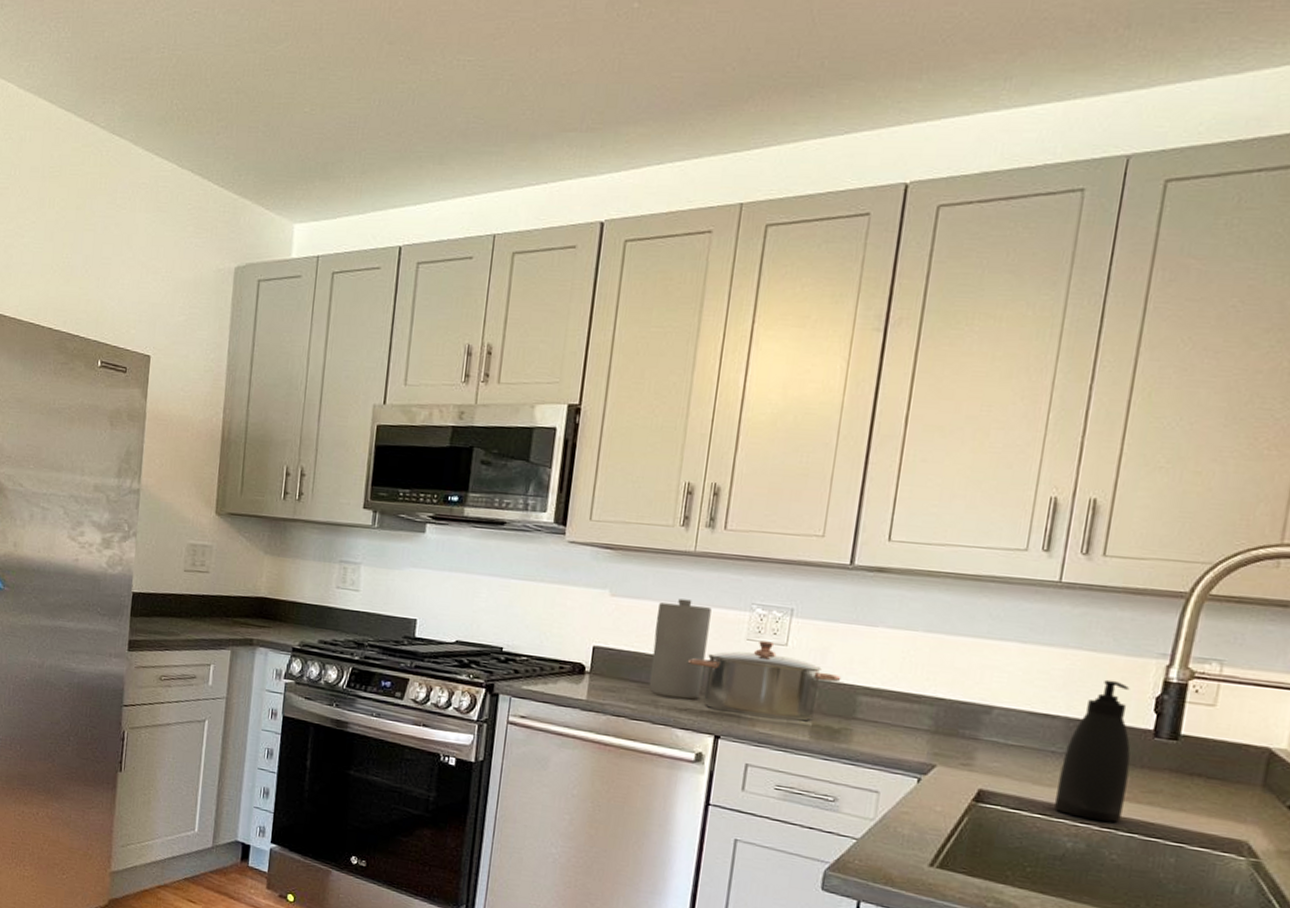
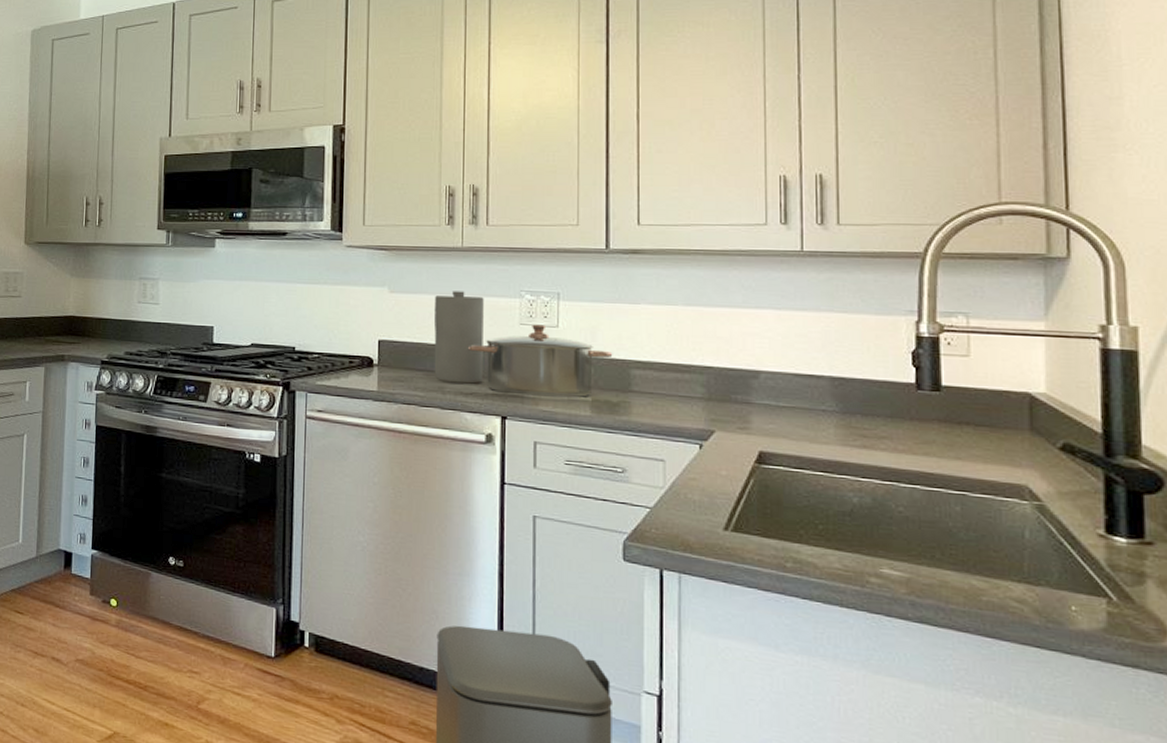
soap dispenser: present [1054,679,1131,823] -> none [834,338,900,475]

